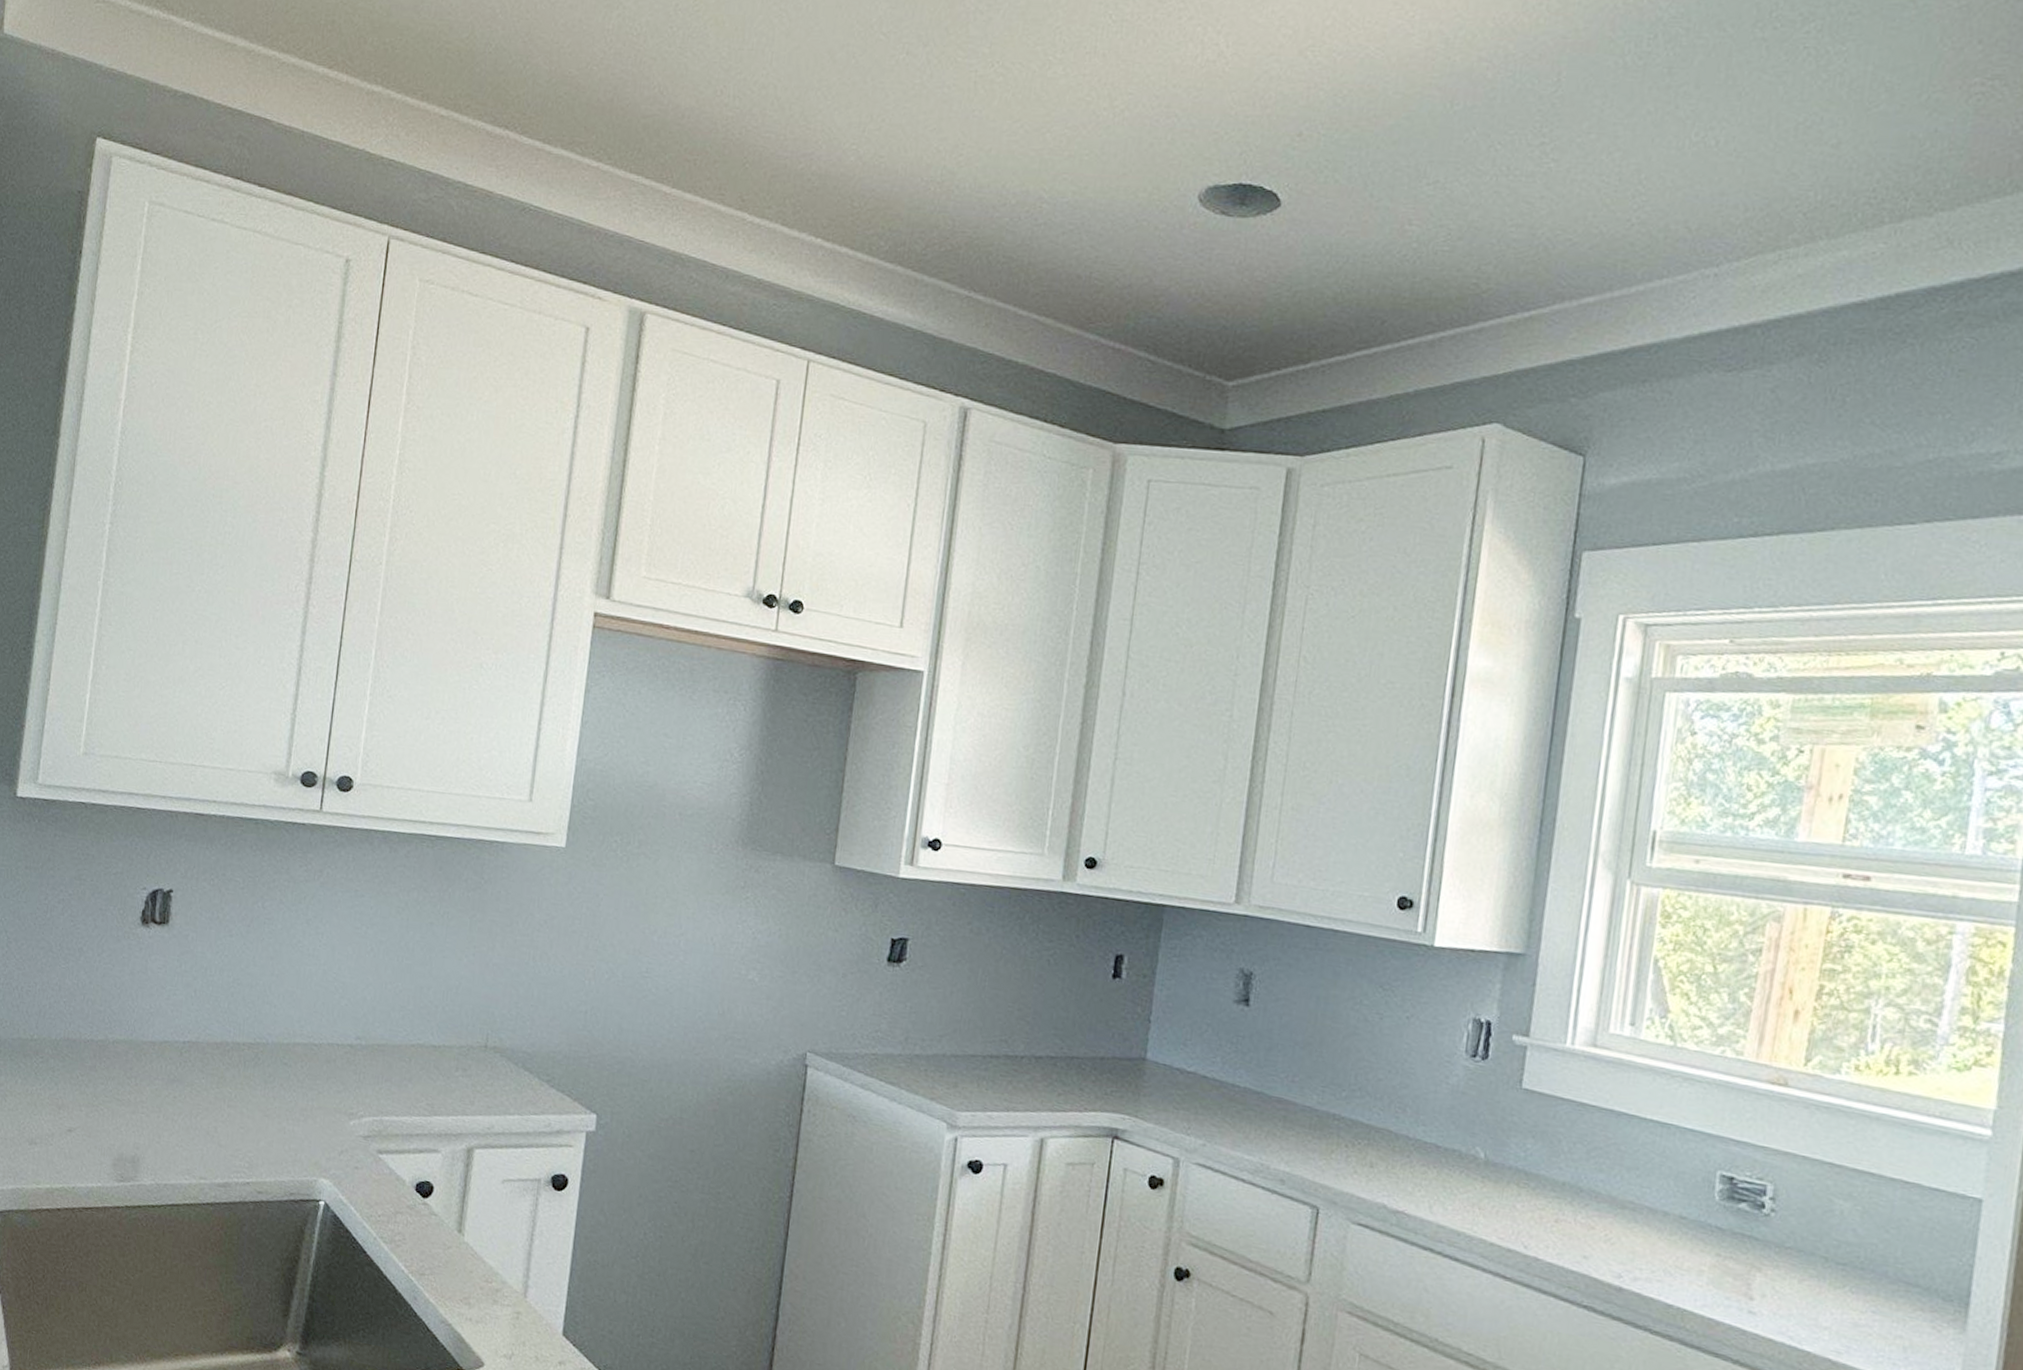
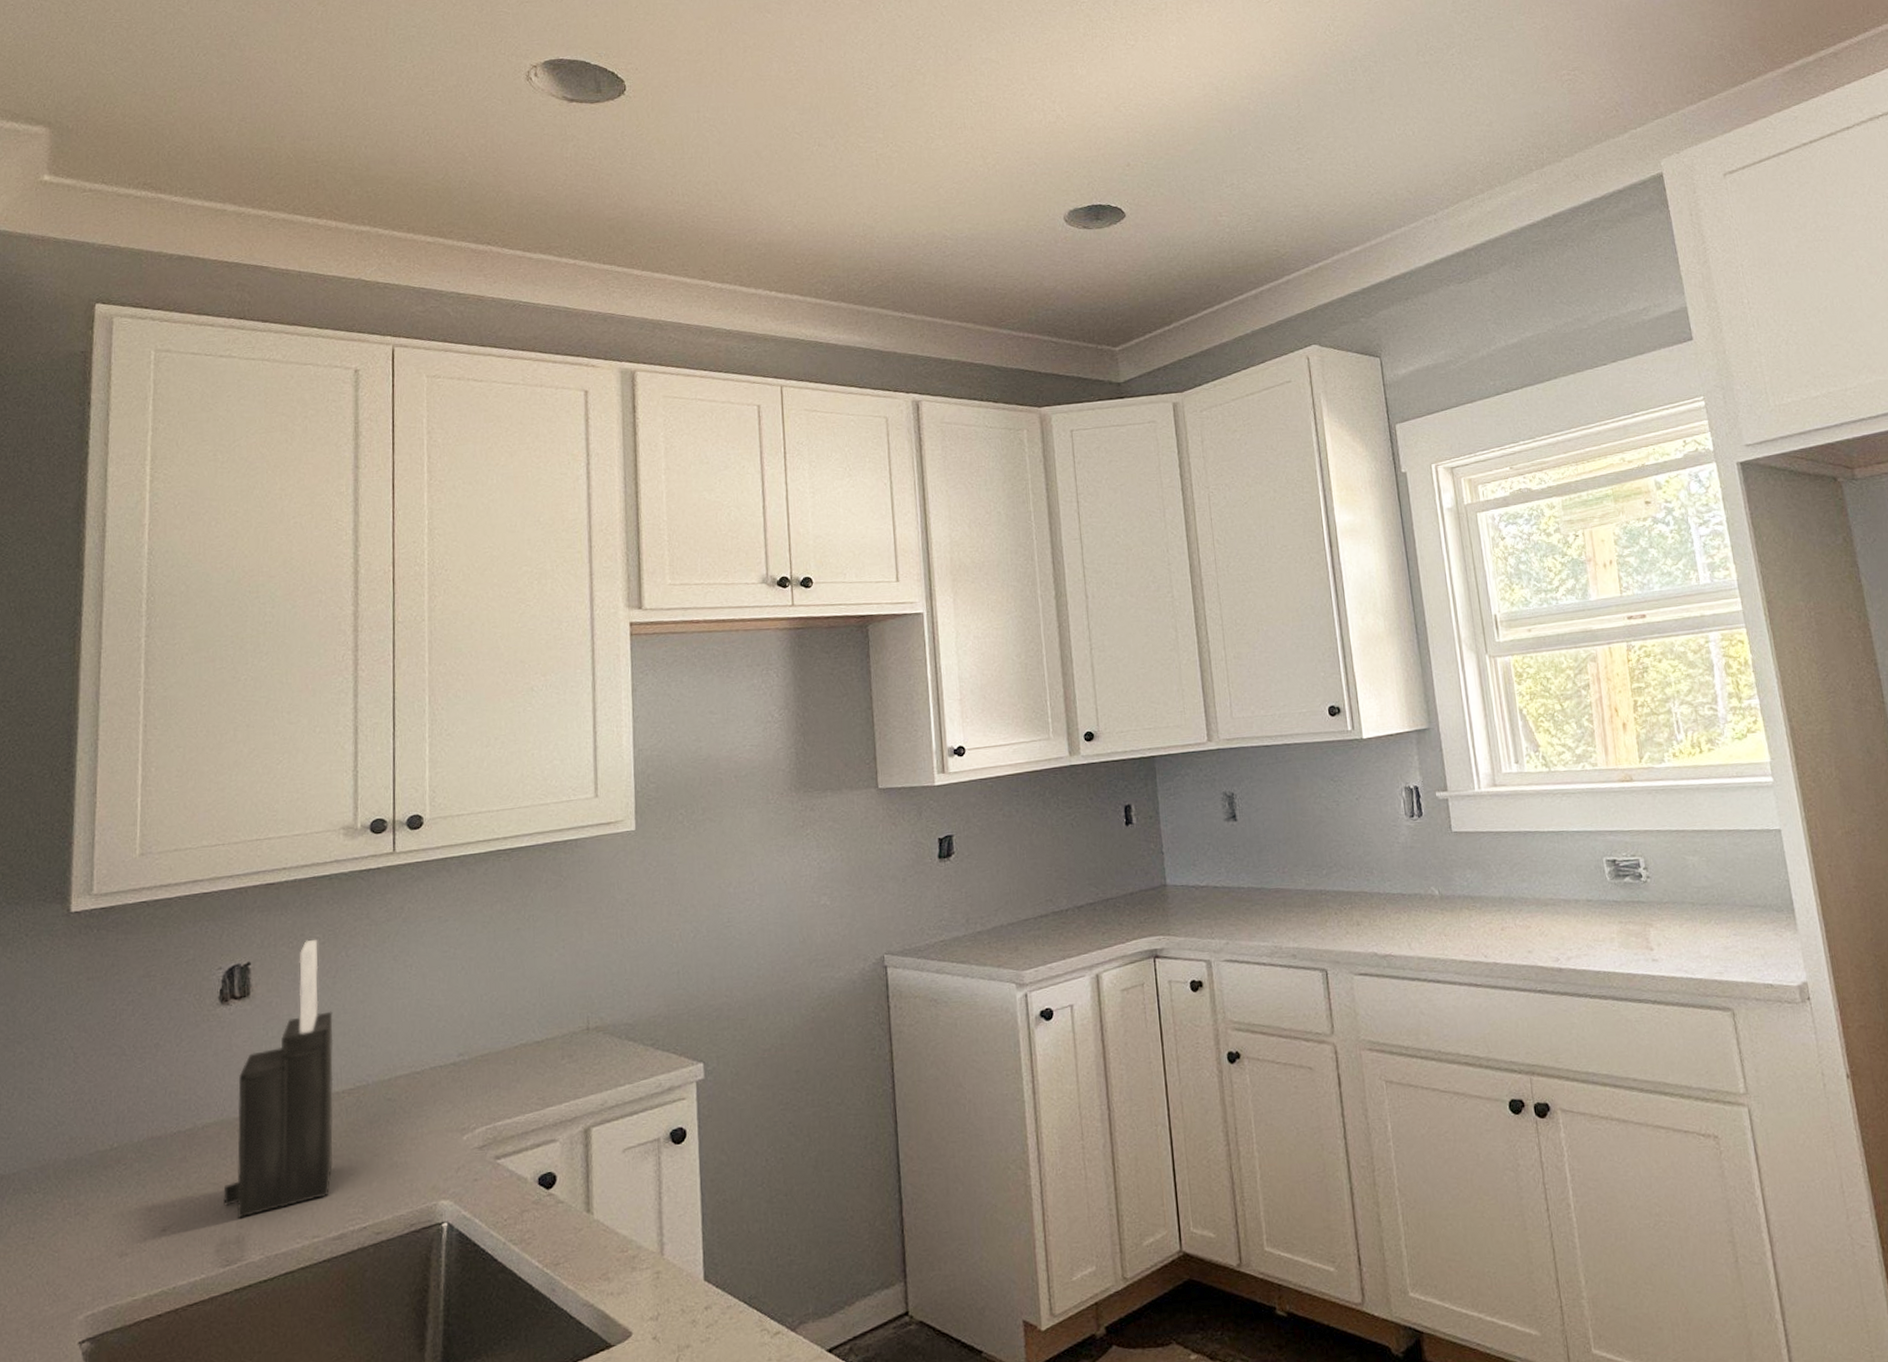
knife block: none [124,881,243,1143] -> present [223,939,334,1219]

